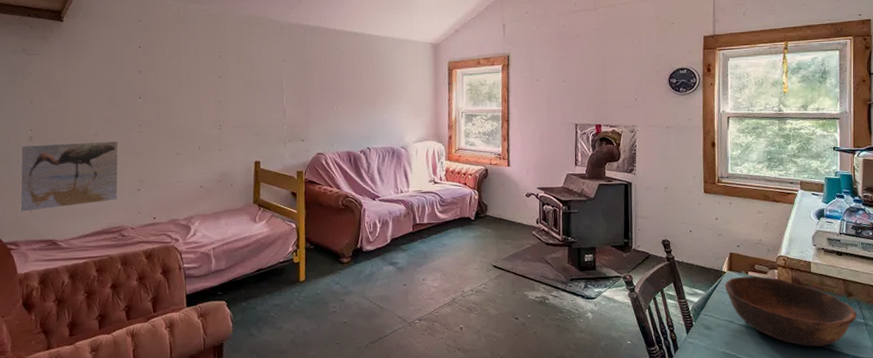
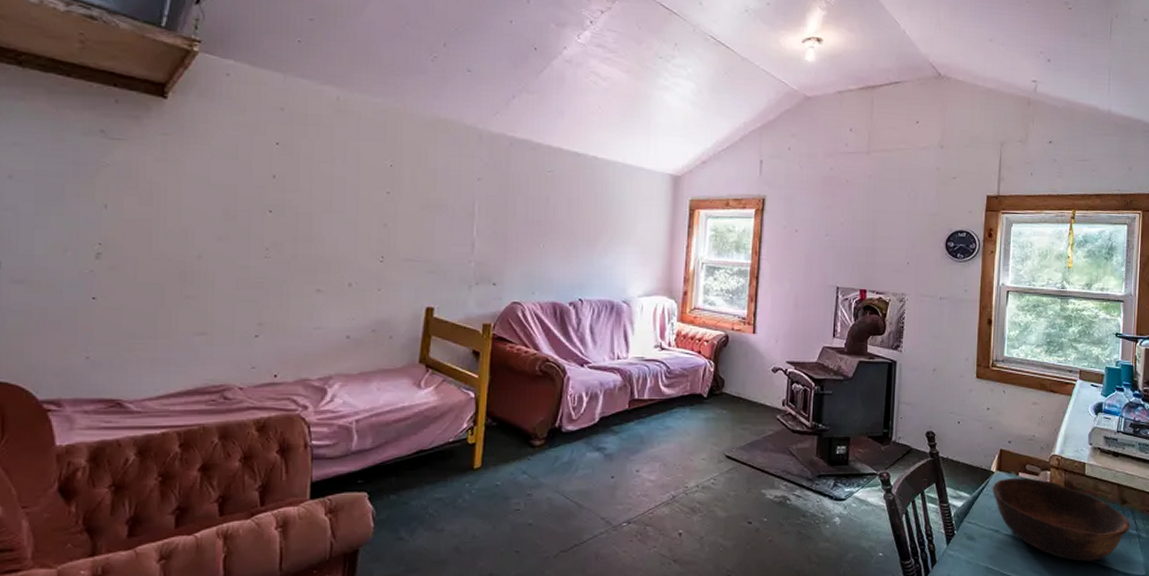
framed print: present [19,140,119,213] -> none [69,264,232,360]

